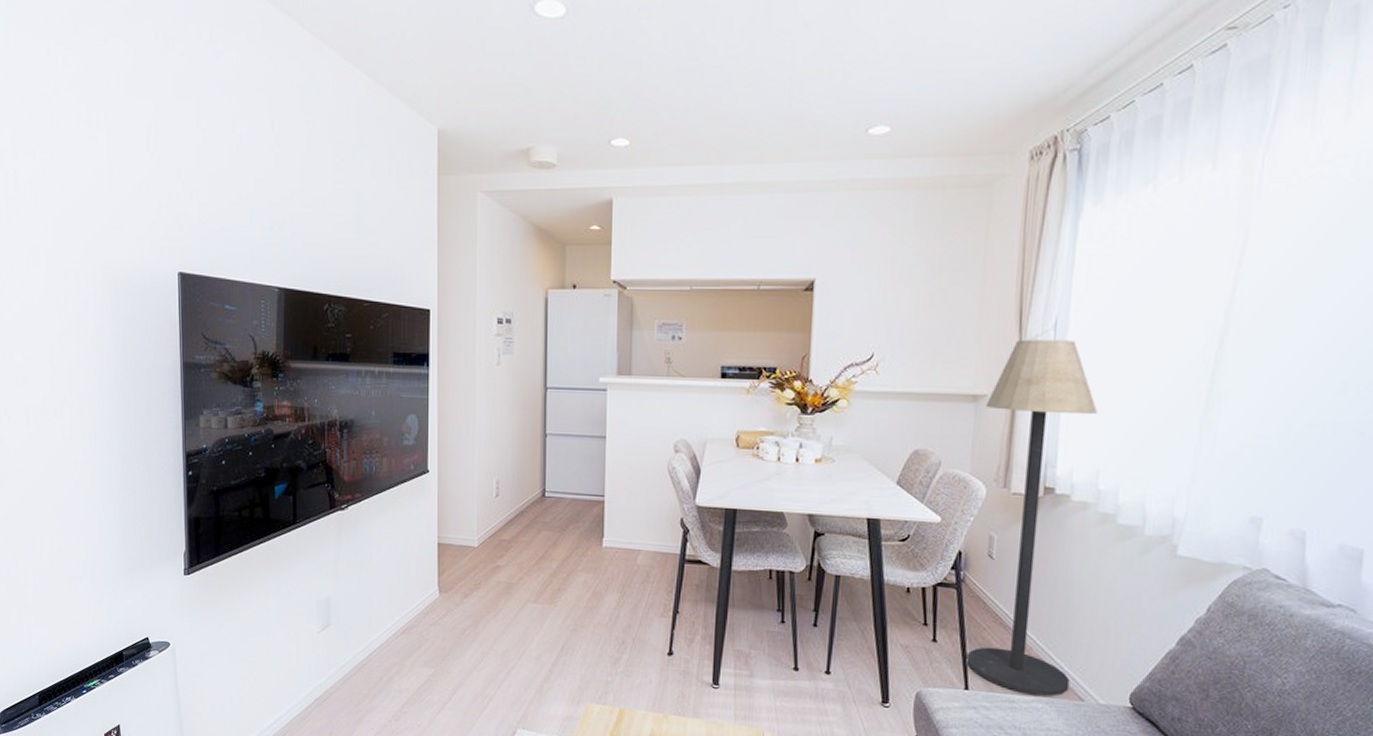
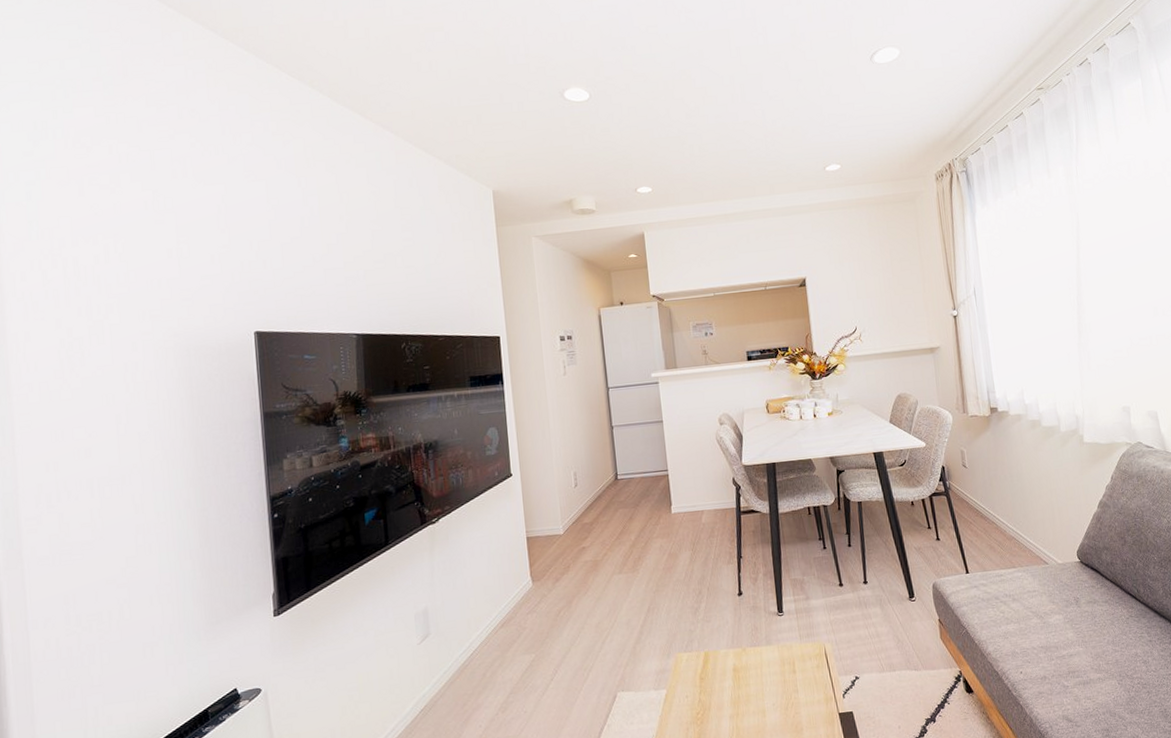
floor lamp: present [966,339,1098,697] -> none [940,300,1037,567]

